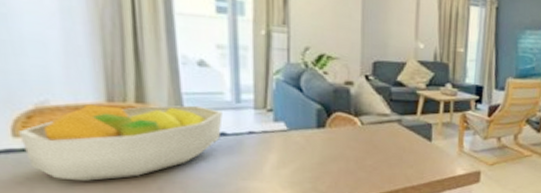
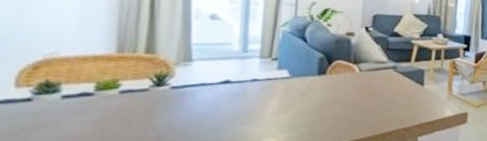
fruit bowl: present [19,104,223,181] -> none [22,55,229,130]

